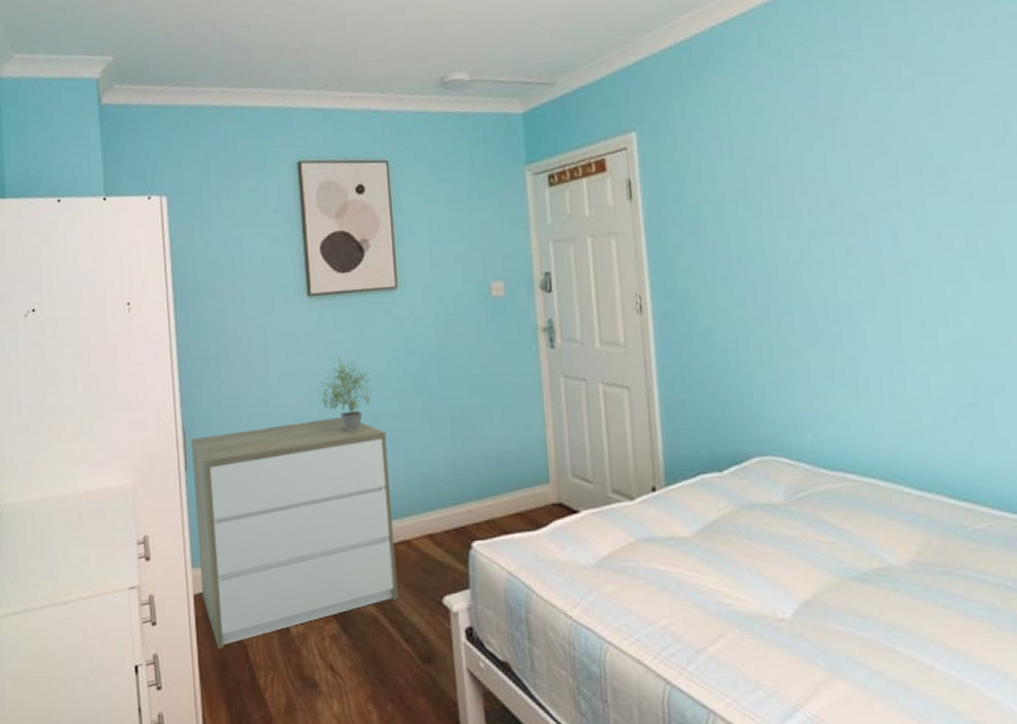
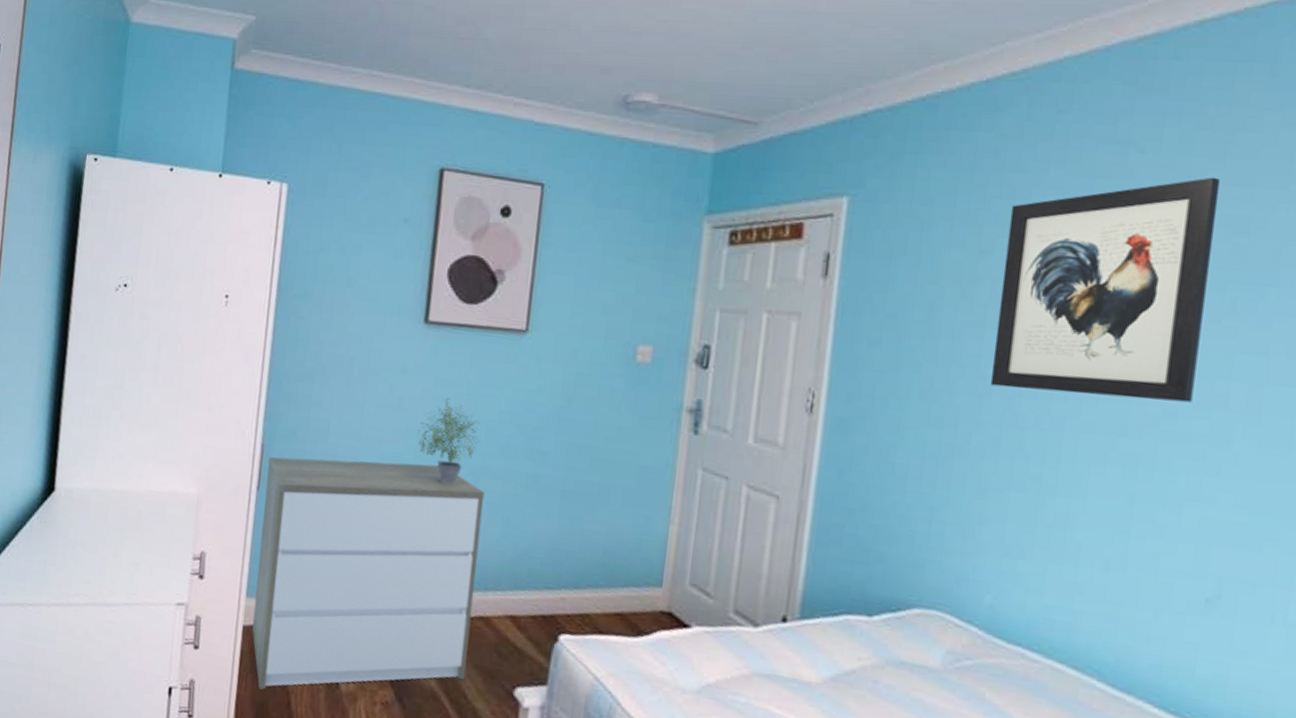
wall art: none [762,72,927,264] -> present [990,177,1221,403]

